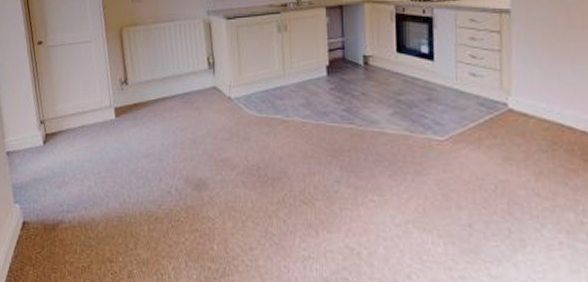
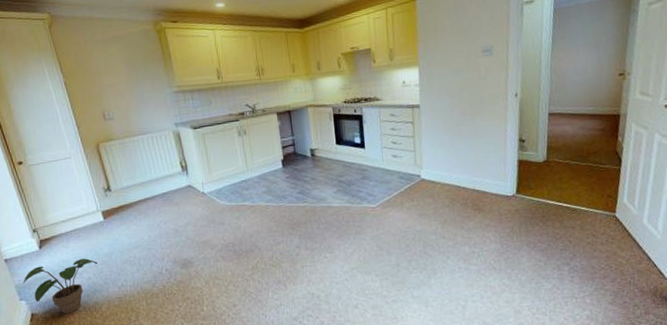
potted plant: none [20,162,102,228] -> present [23,258,98,314]

